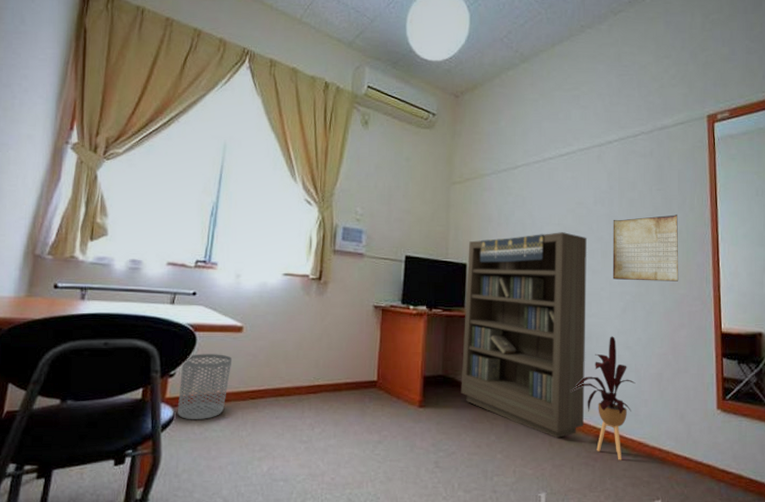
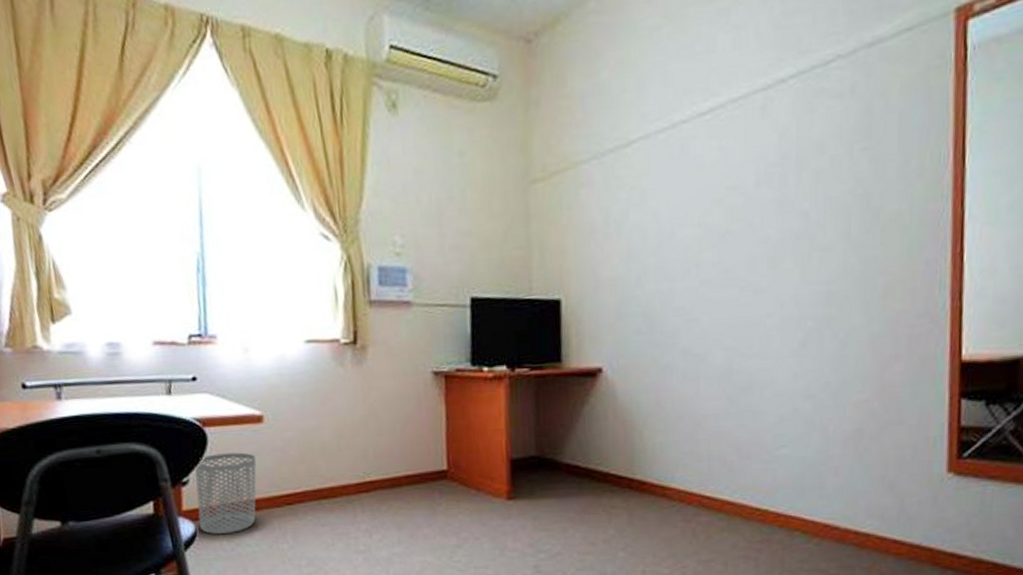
bookcase: present [461,232,587,439] -> none [561,235,744,527]
house plant: present [570,336,636,460] -> none [720,382,821,550]
periodic table: present [612,215,679,282] -> none [785,186,896,299]

